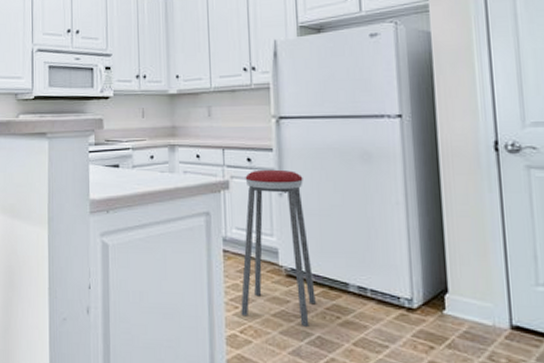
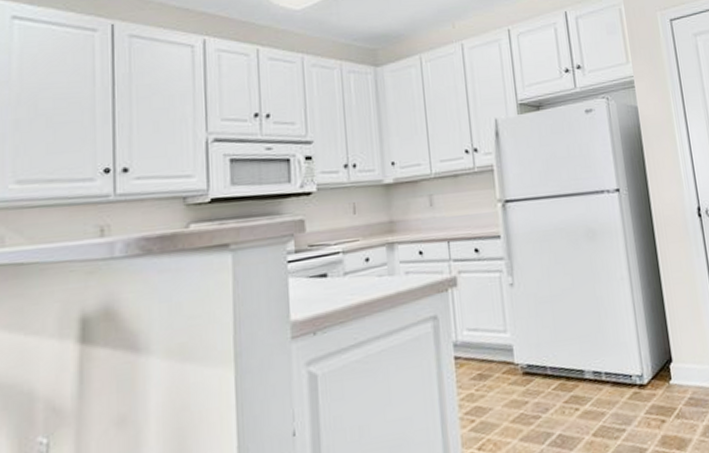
music stool: present [241,169,316,326] -> none [473,257,554,430]

